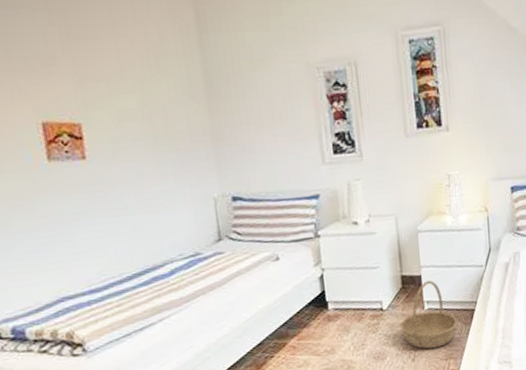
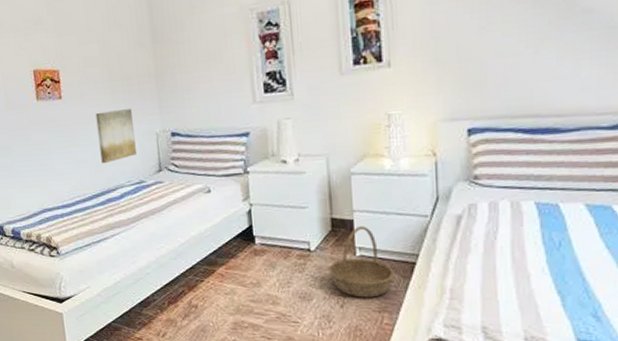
wall art: none [134,169,190,236] -> present [95,108,137,164]

